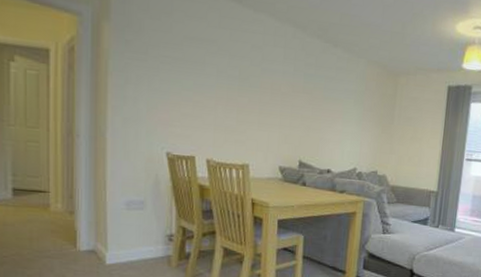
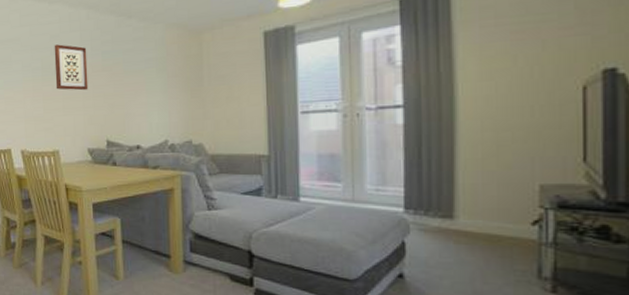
wall art: none [252,56,289,109] -> present [54,44,89,91]

